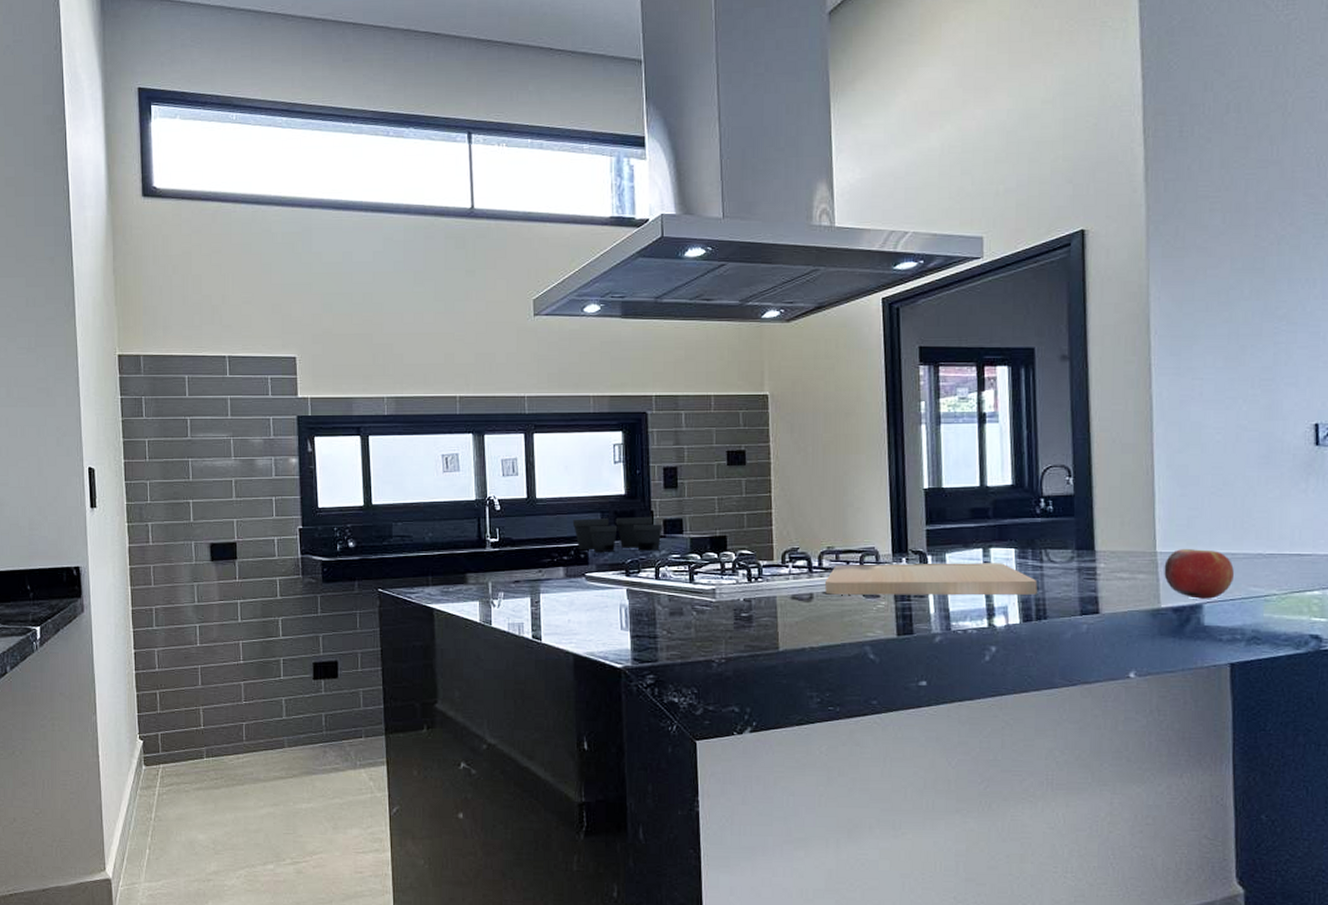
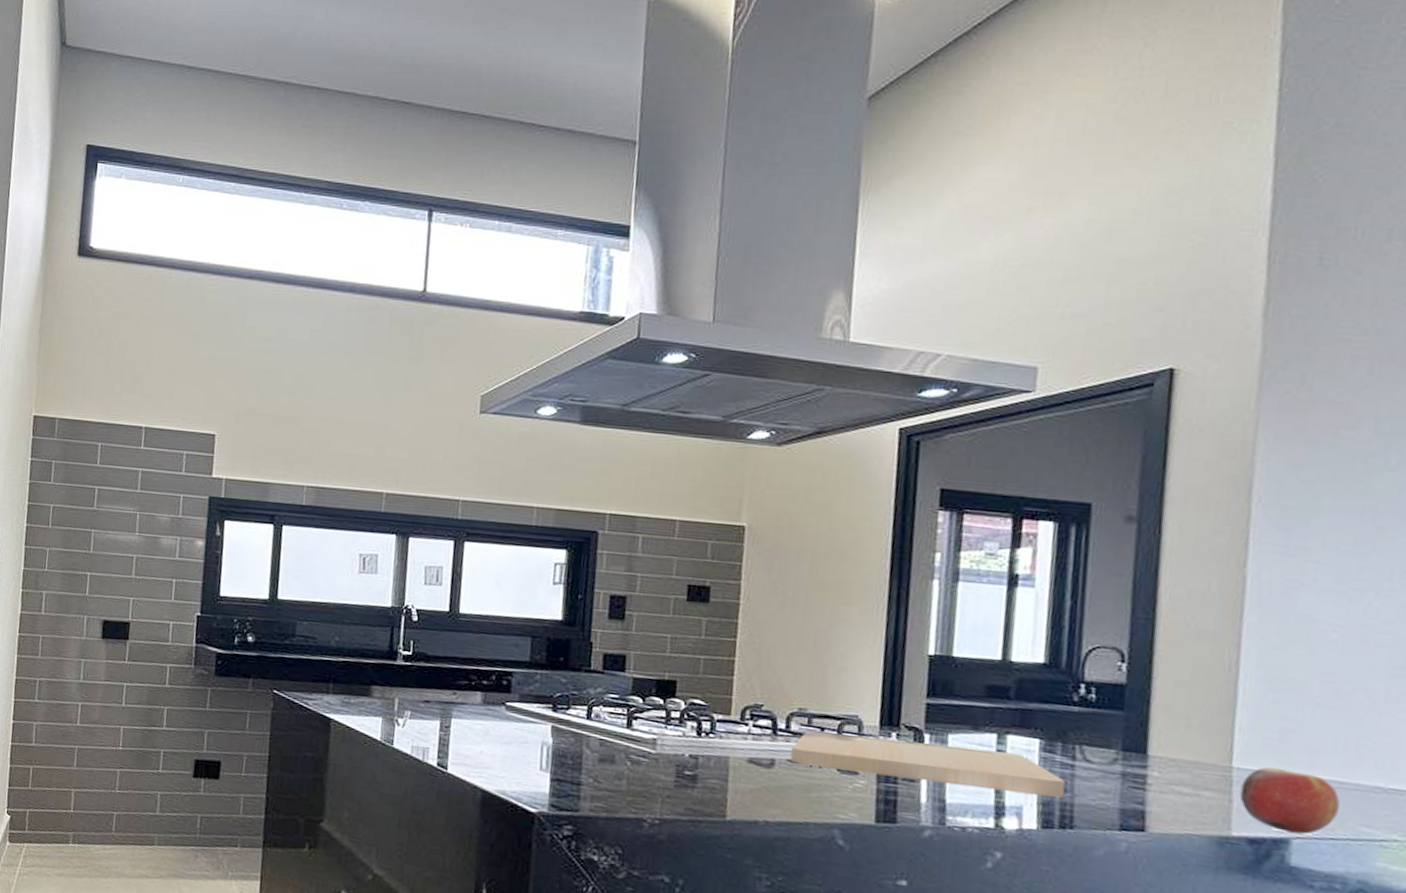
flower pot: present [572,517,663,552] -> none [497,641,602,687]

